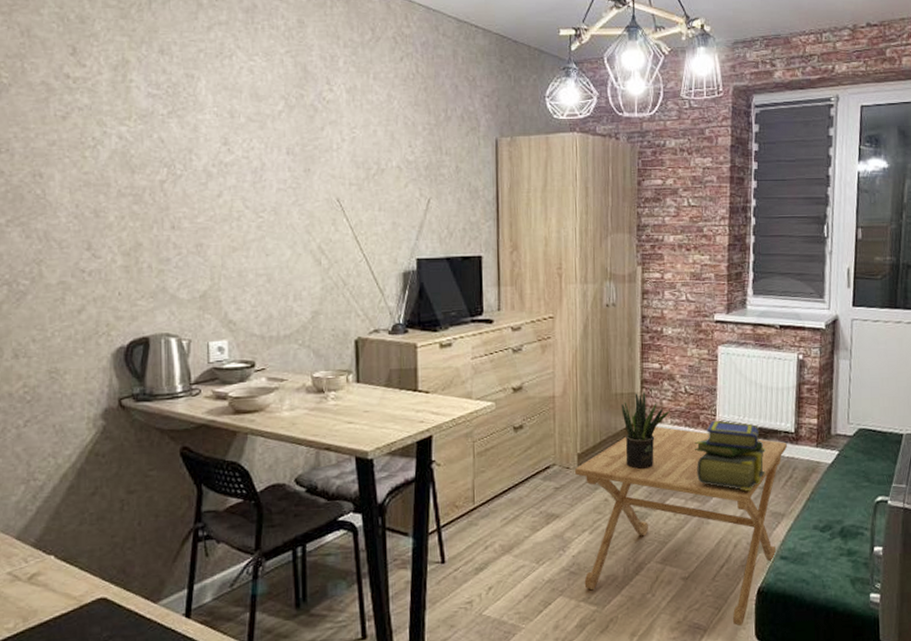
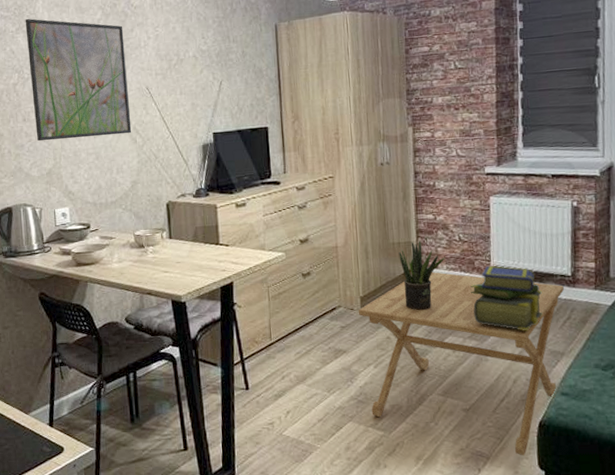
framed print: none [181,100,316,256] -> present [25,18,132,142]

